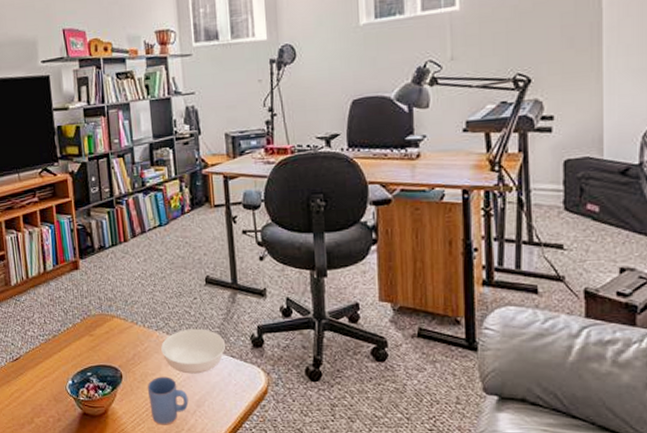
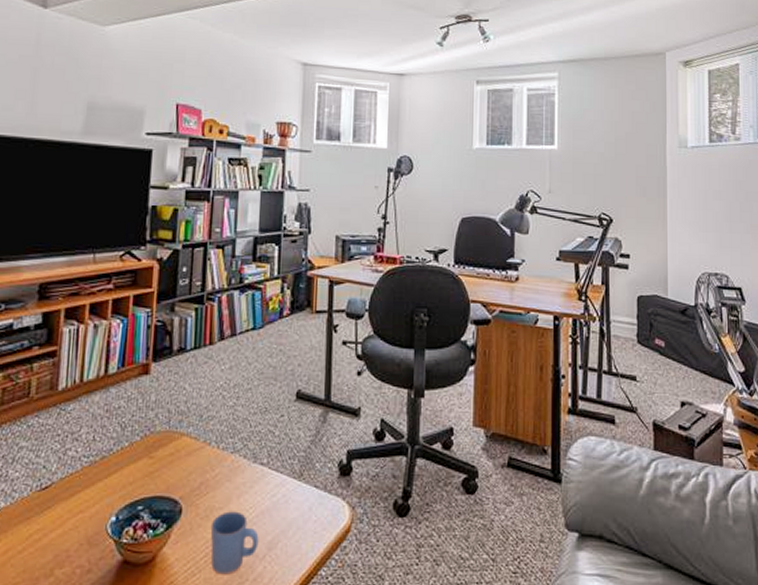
bowl: present [161,328,226,374] -> none [234,452,311,508]

